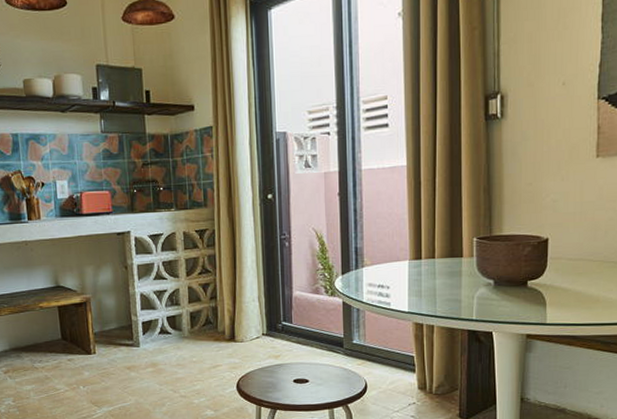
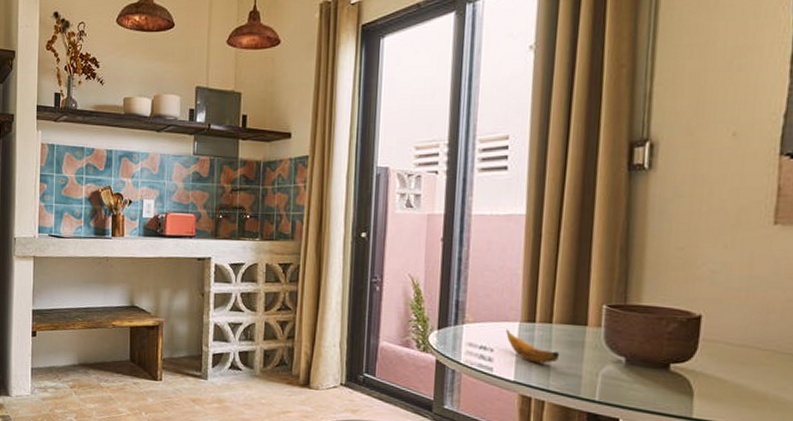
banana: none [399,267,443,294] -> present [506,329,560,363]

